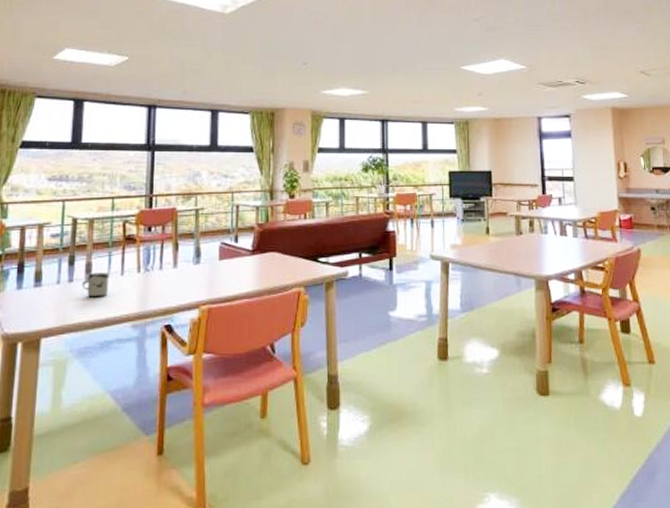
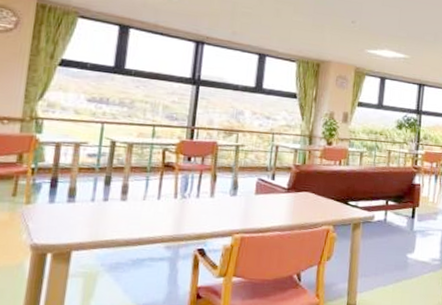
cup: present [81,272,109,298] -> none [116,194,145,218]

